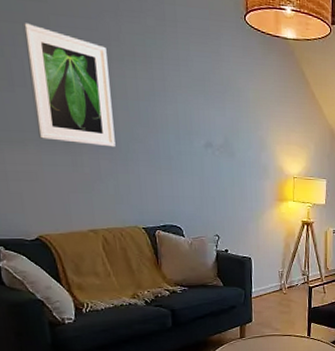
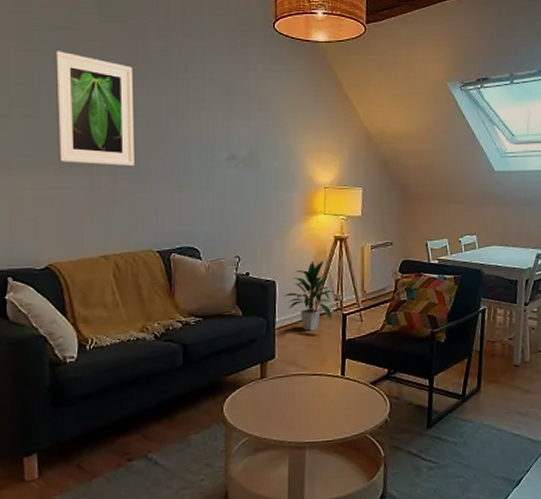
indoor plant: none [259,241,302,300] -> present [284,260,335,331]

